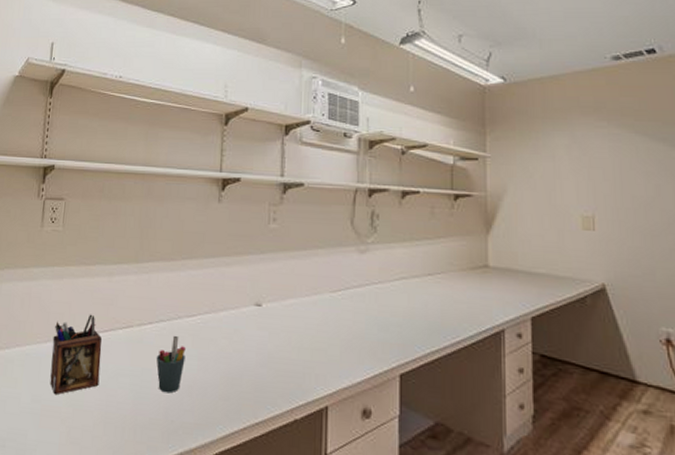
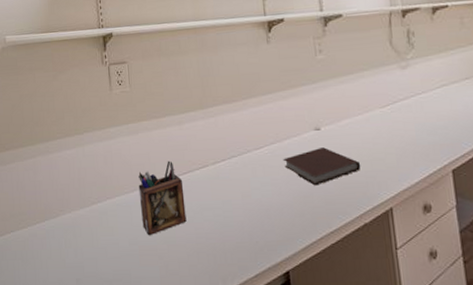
pen holder: present [156,335,186,393] -> none [233,167,260,219]
notebook: none [215,326,300,368] -> present [282,147,361,186]

